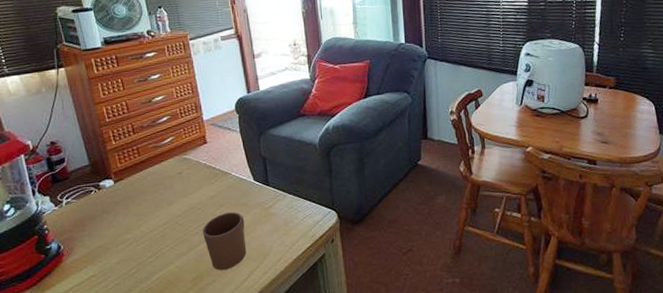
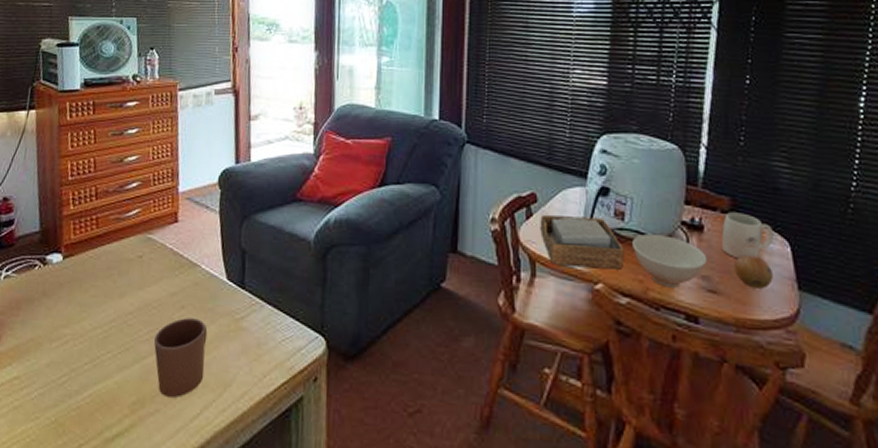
napkin holder: none [485,102,546,139] -> present [540,215,625,270]
bowl: none [550,108,601,144] -> present [632,234,708,288]
mug: none [609,87,644,119] -> present [720,212,774,259]
fruit: none [618,115,644,137] -> present [734,254,773,289]

